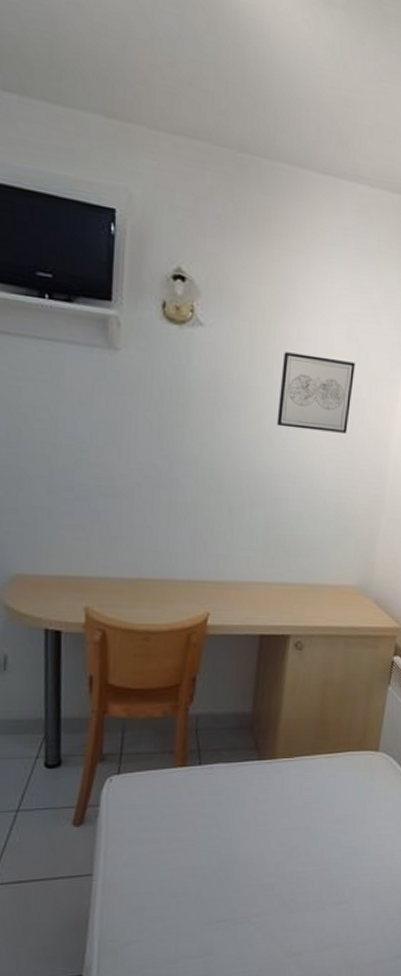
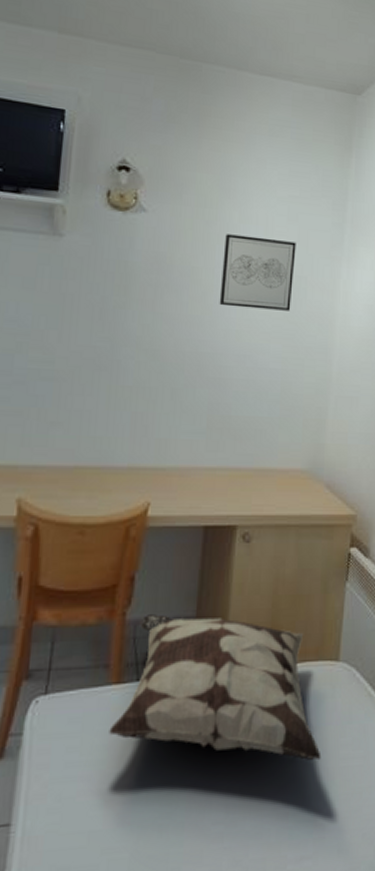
decorative pillow: none [175,710,360,830] -> present [109,614,322,761]

